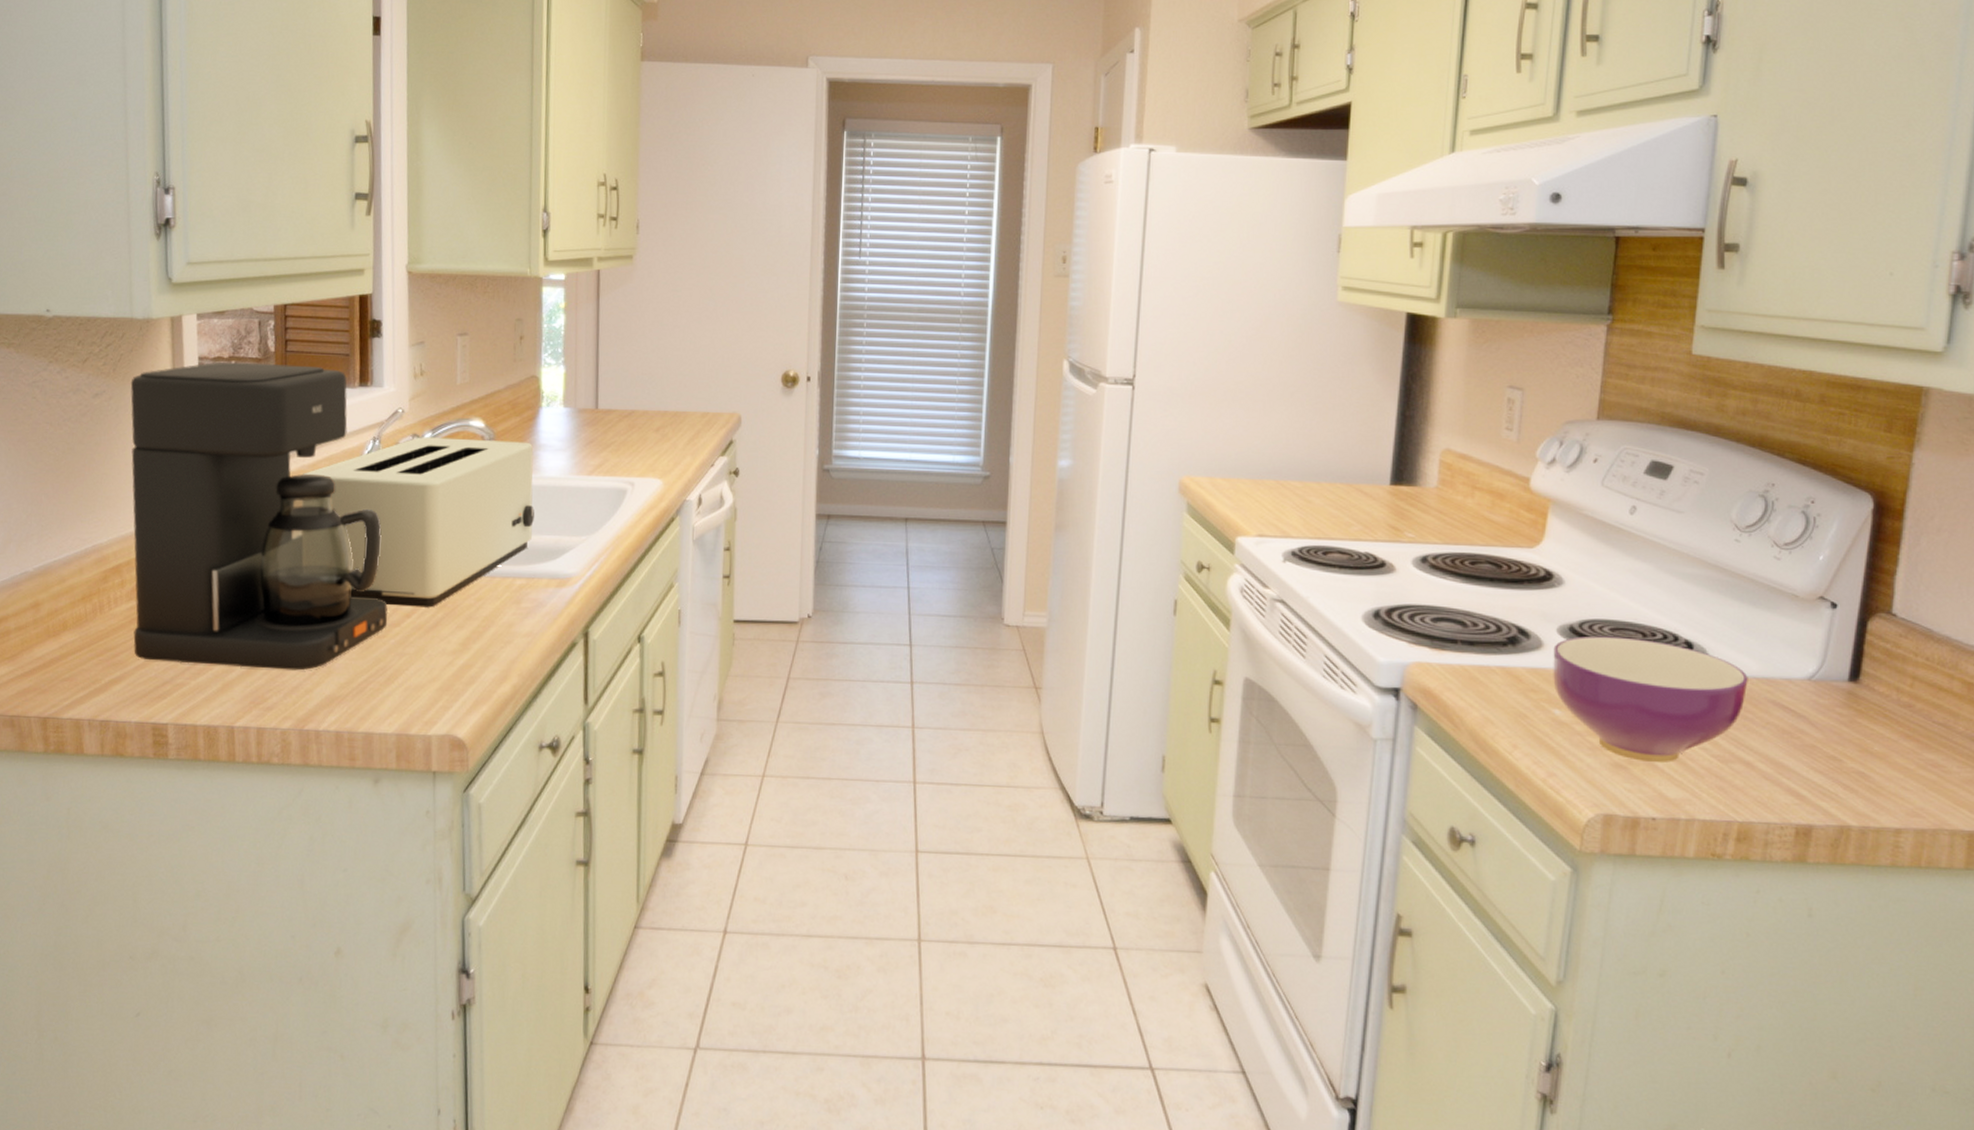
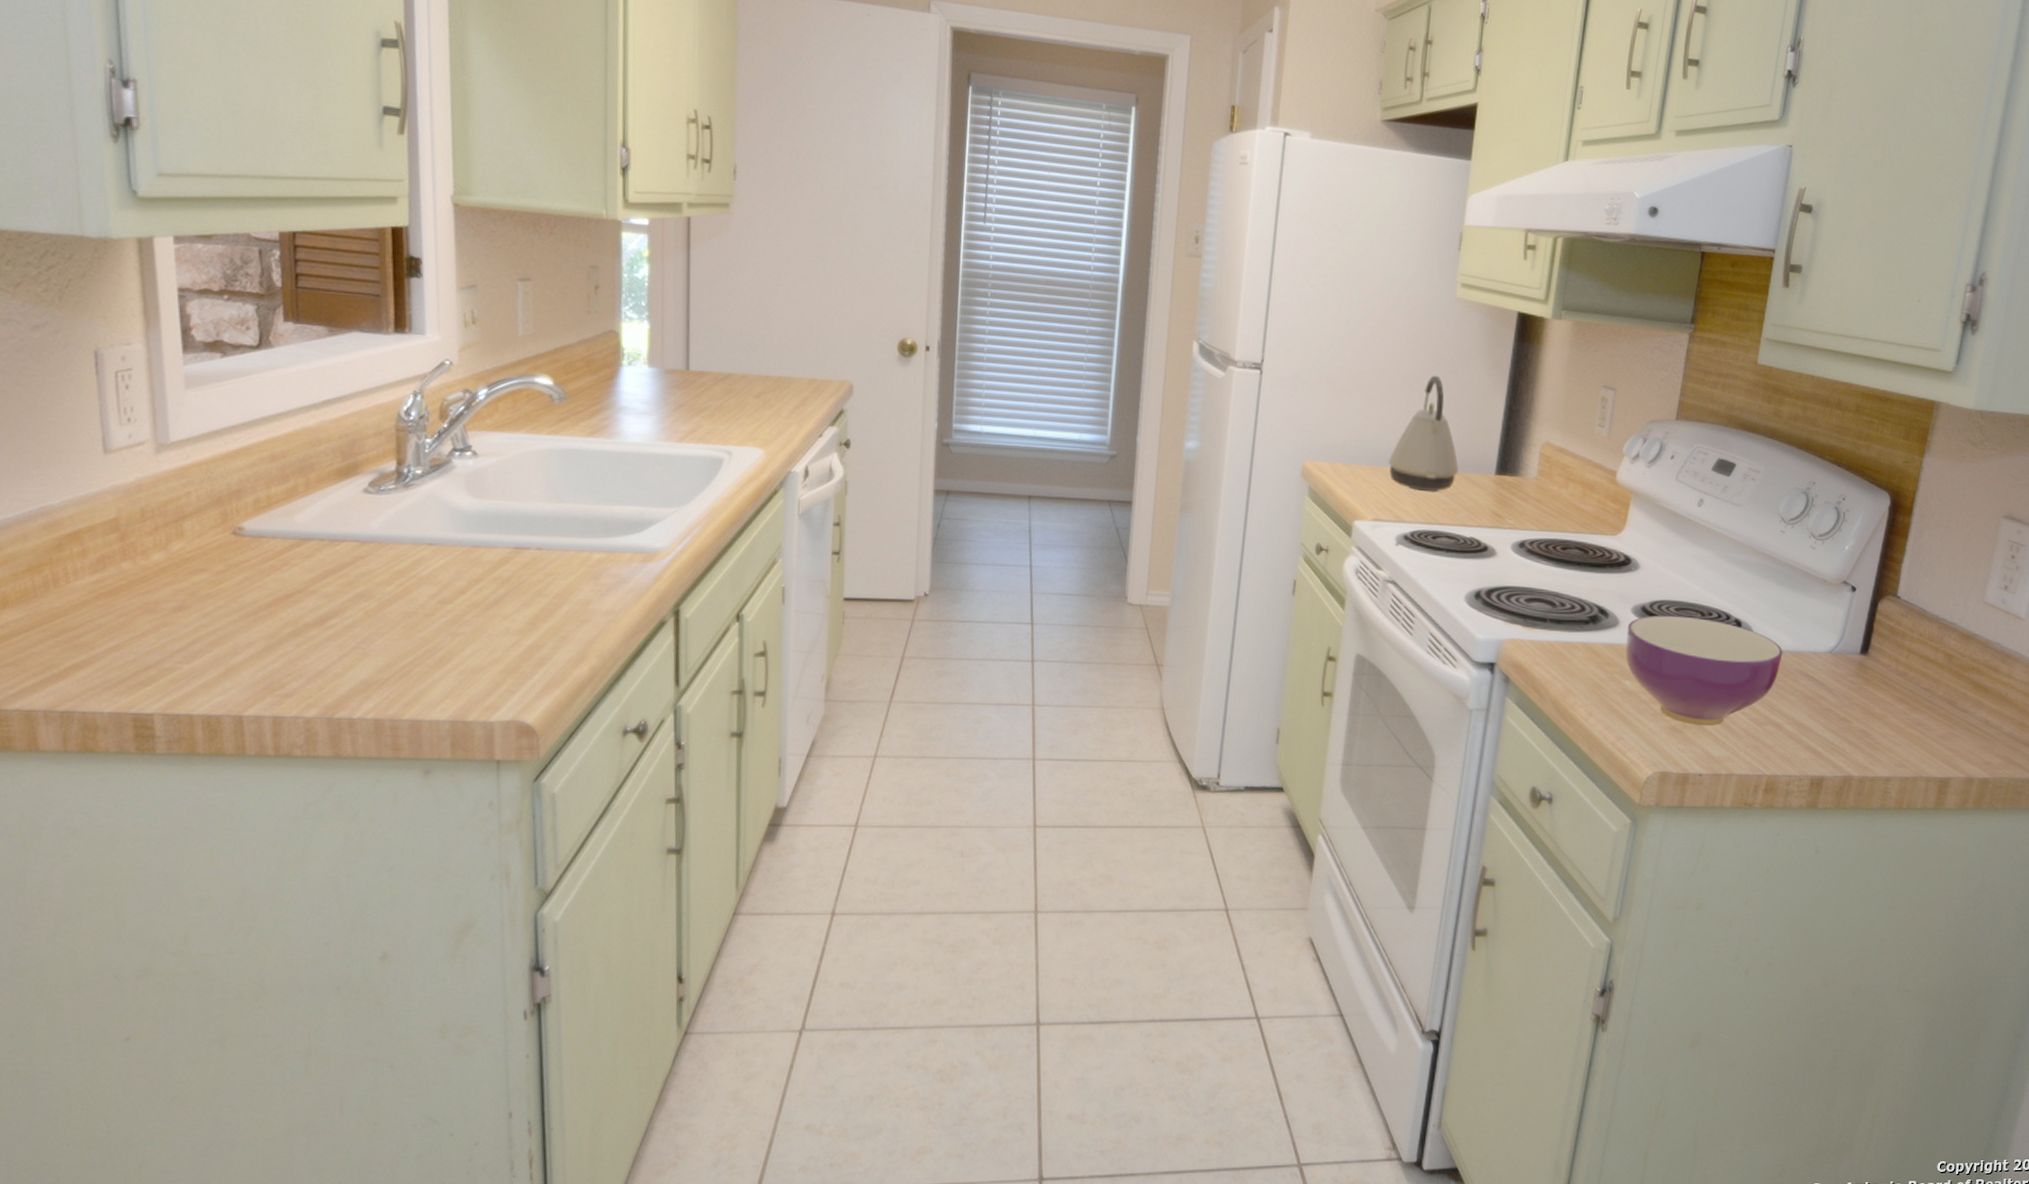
coffee maker: present [130,362,388,671] -> none [84,295,438,653]
toaster: present [303,437,534,608] -> none [324,393,615,583]
kettle: none [1271,383,1348,504] -> present [1388,375,1459,491]

